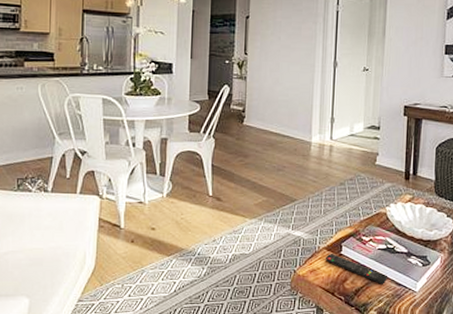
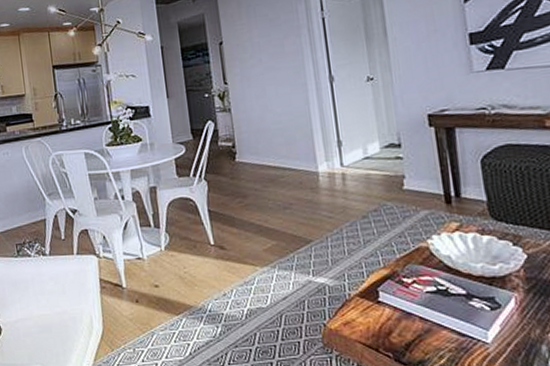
remote control: present [326,254,388,284] -> none [360,301,446,336]

